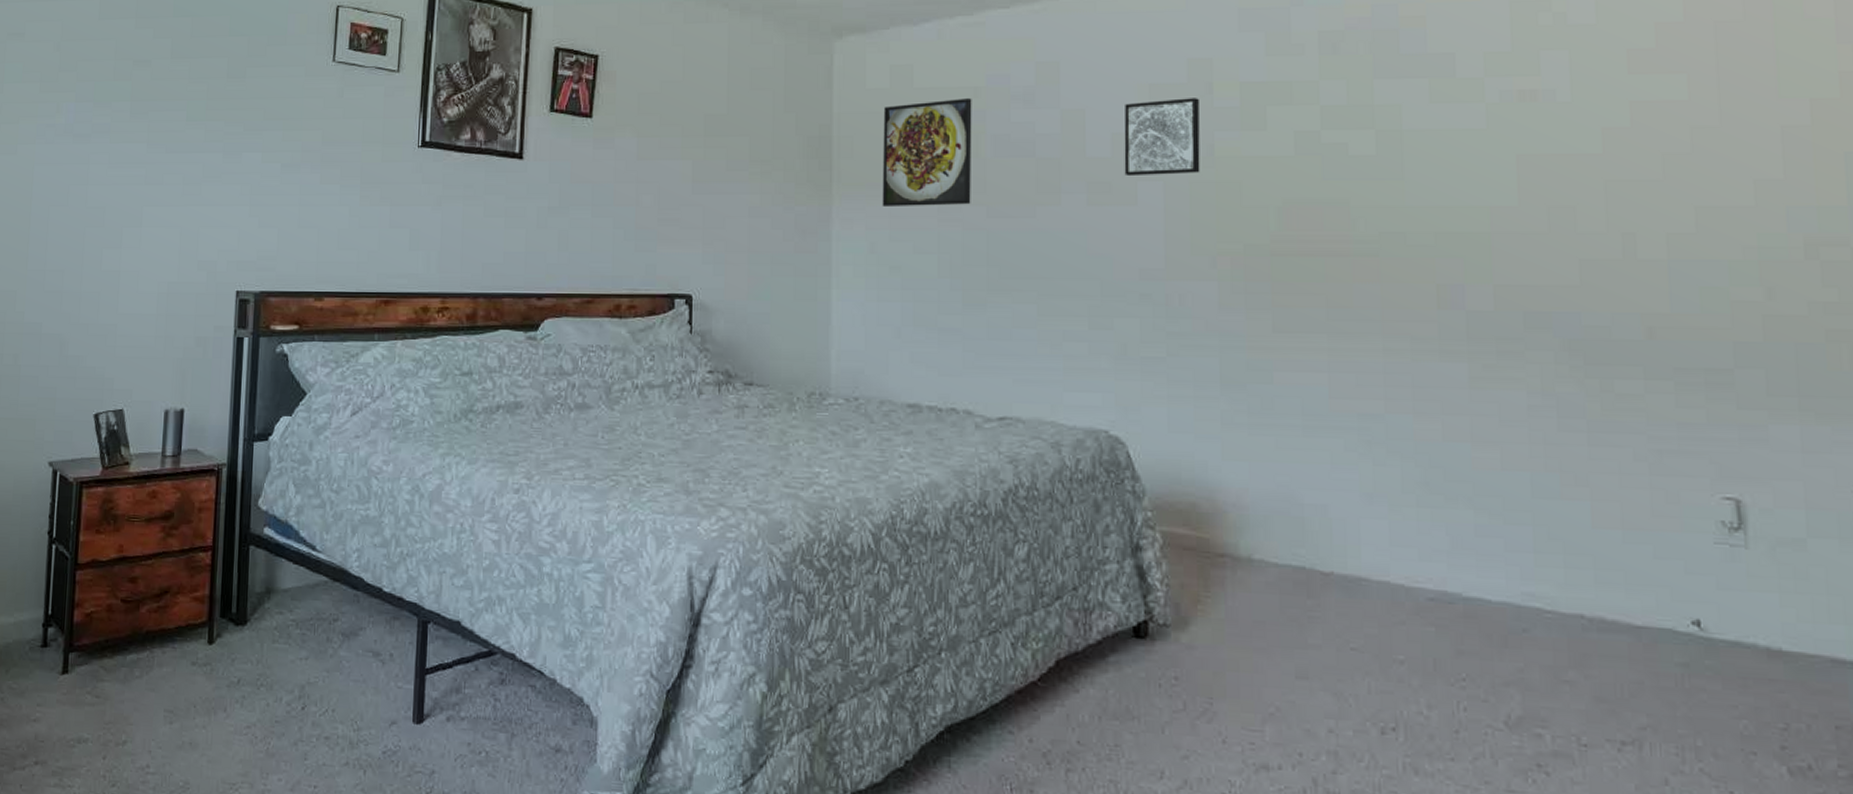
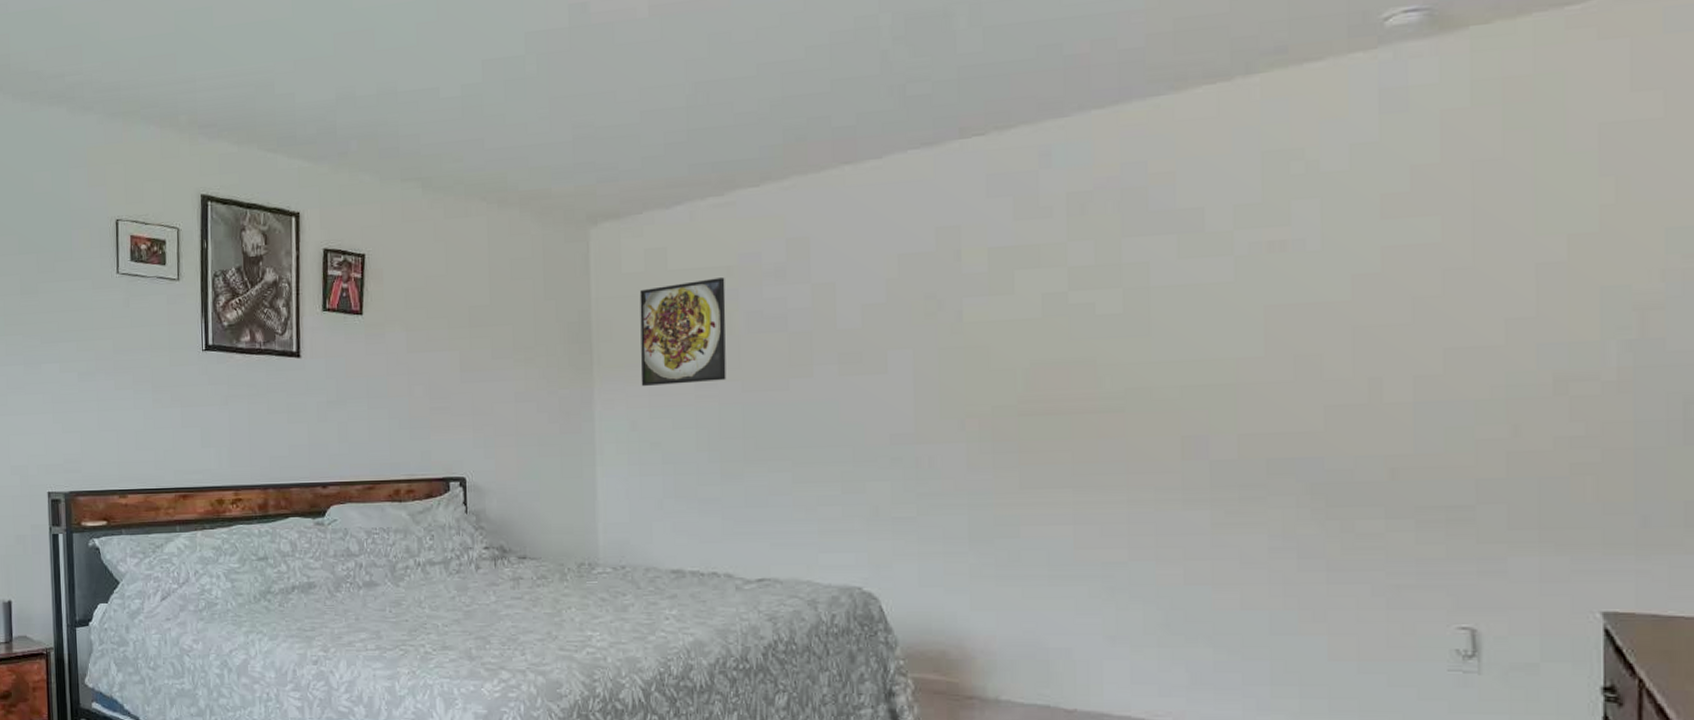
wall art: present [1124,98,1200,177] -> none [873,265,949,346]

